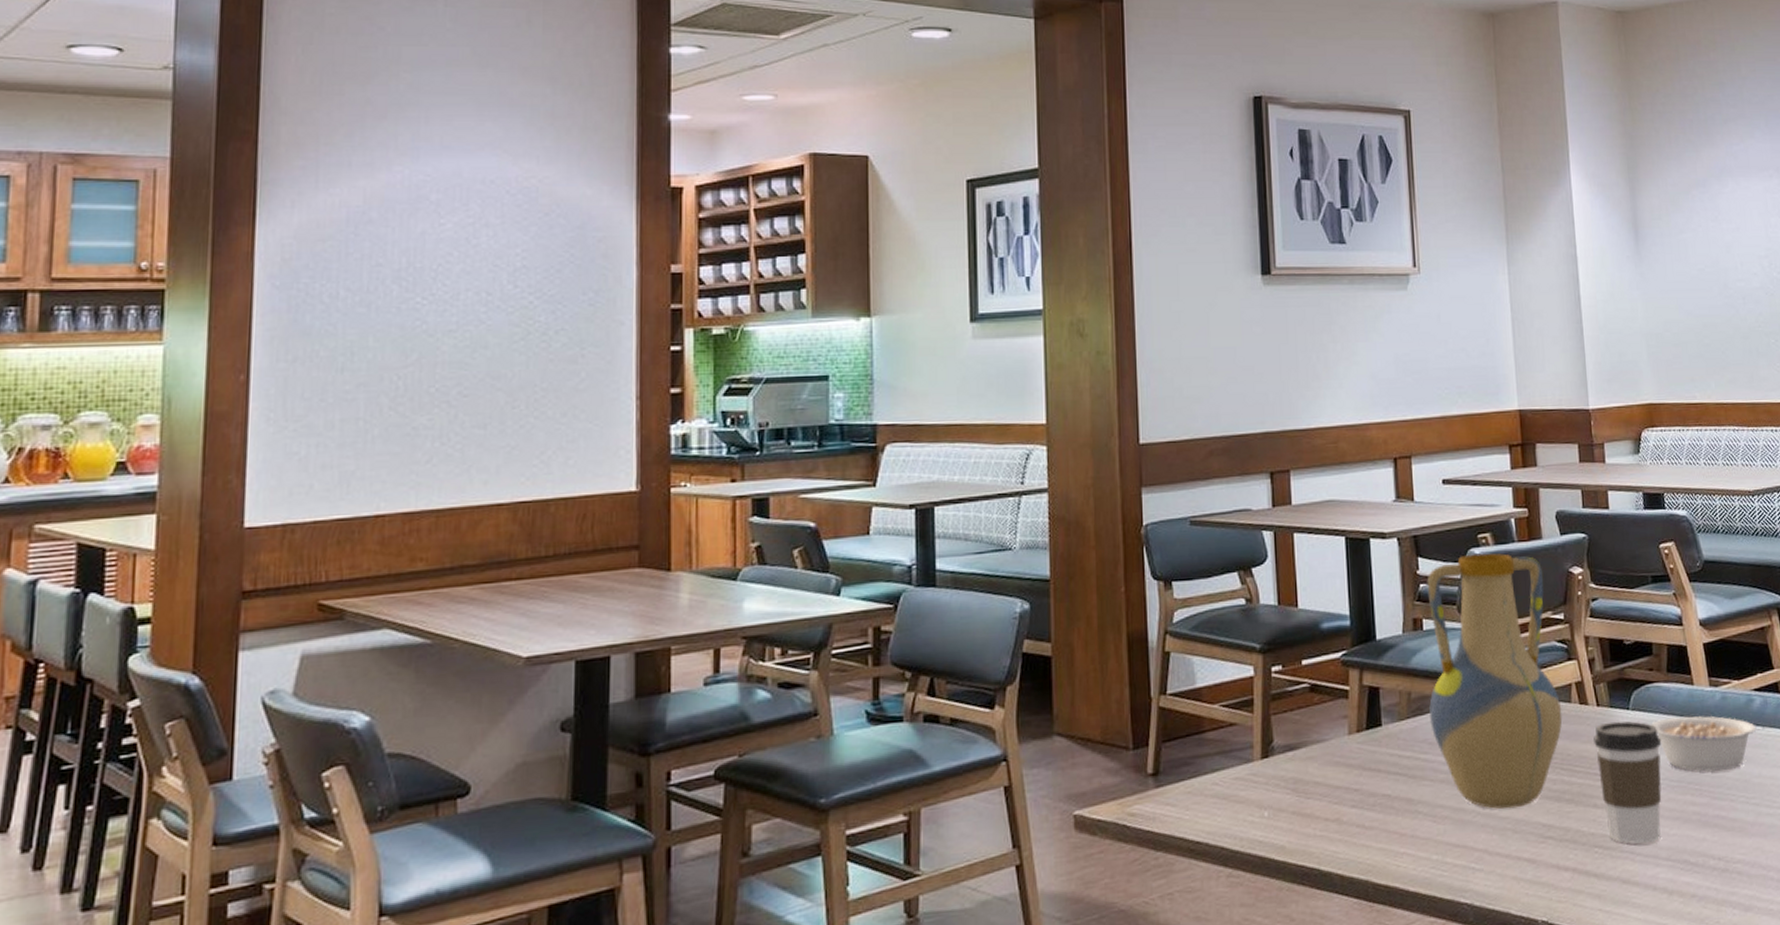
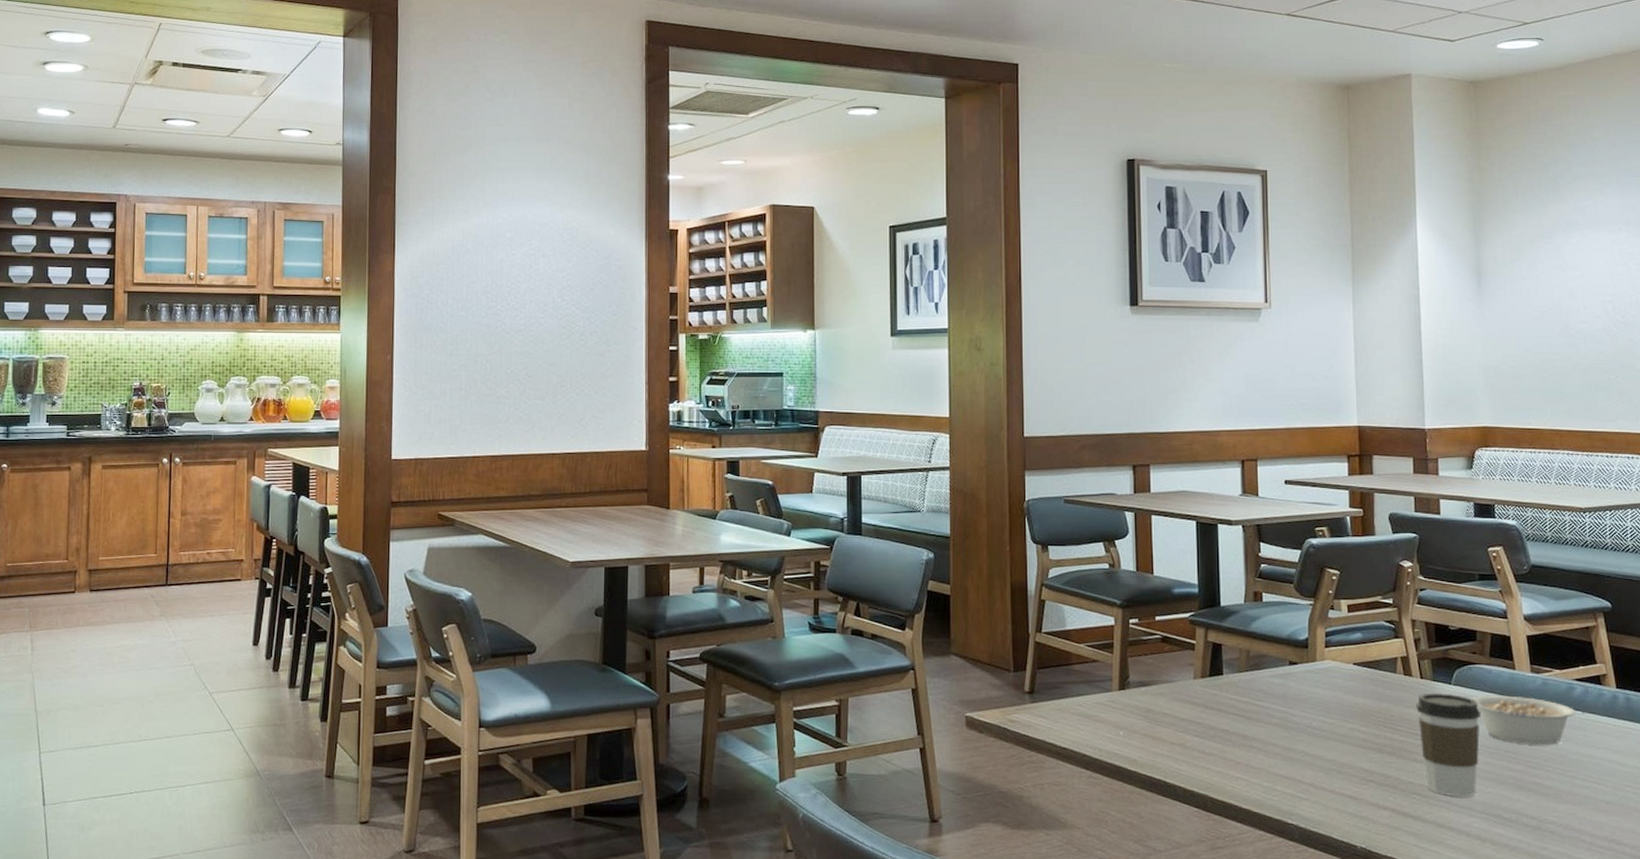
vase: present [1427,553,1563,809] -> none [1266,543,1388,754]

